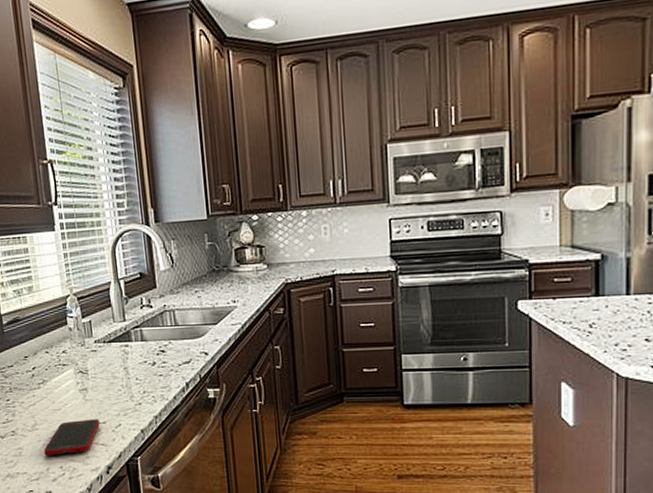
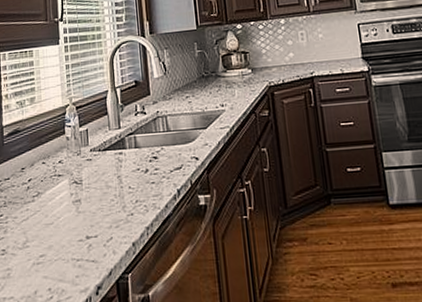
cell phone: present [44,419,100,455] -> none [33,232,91,276]

